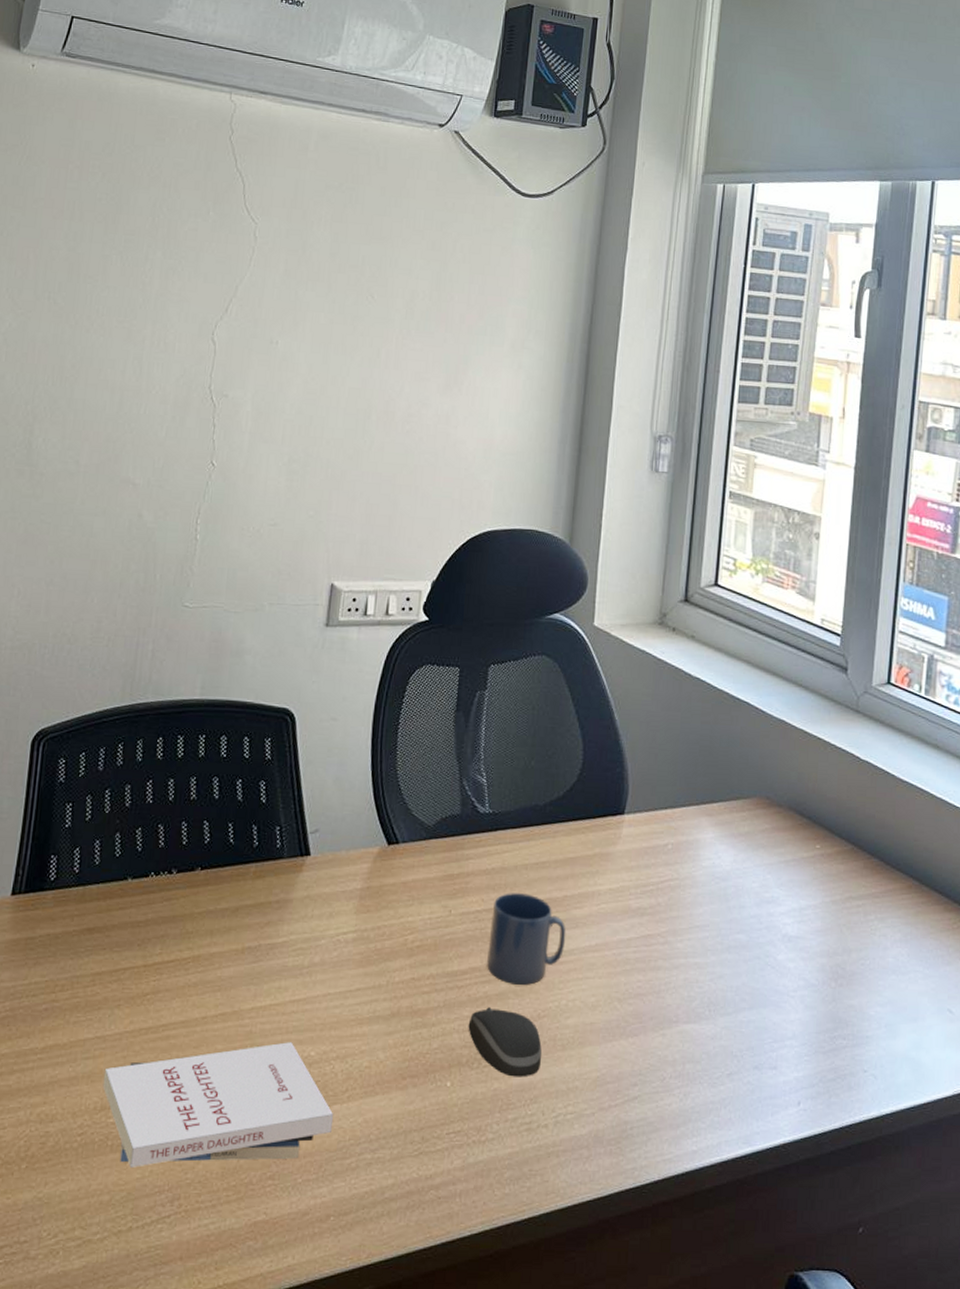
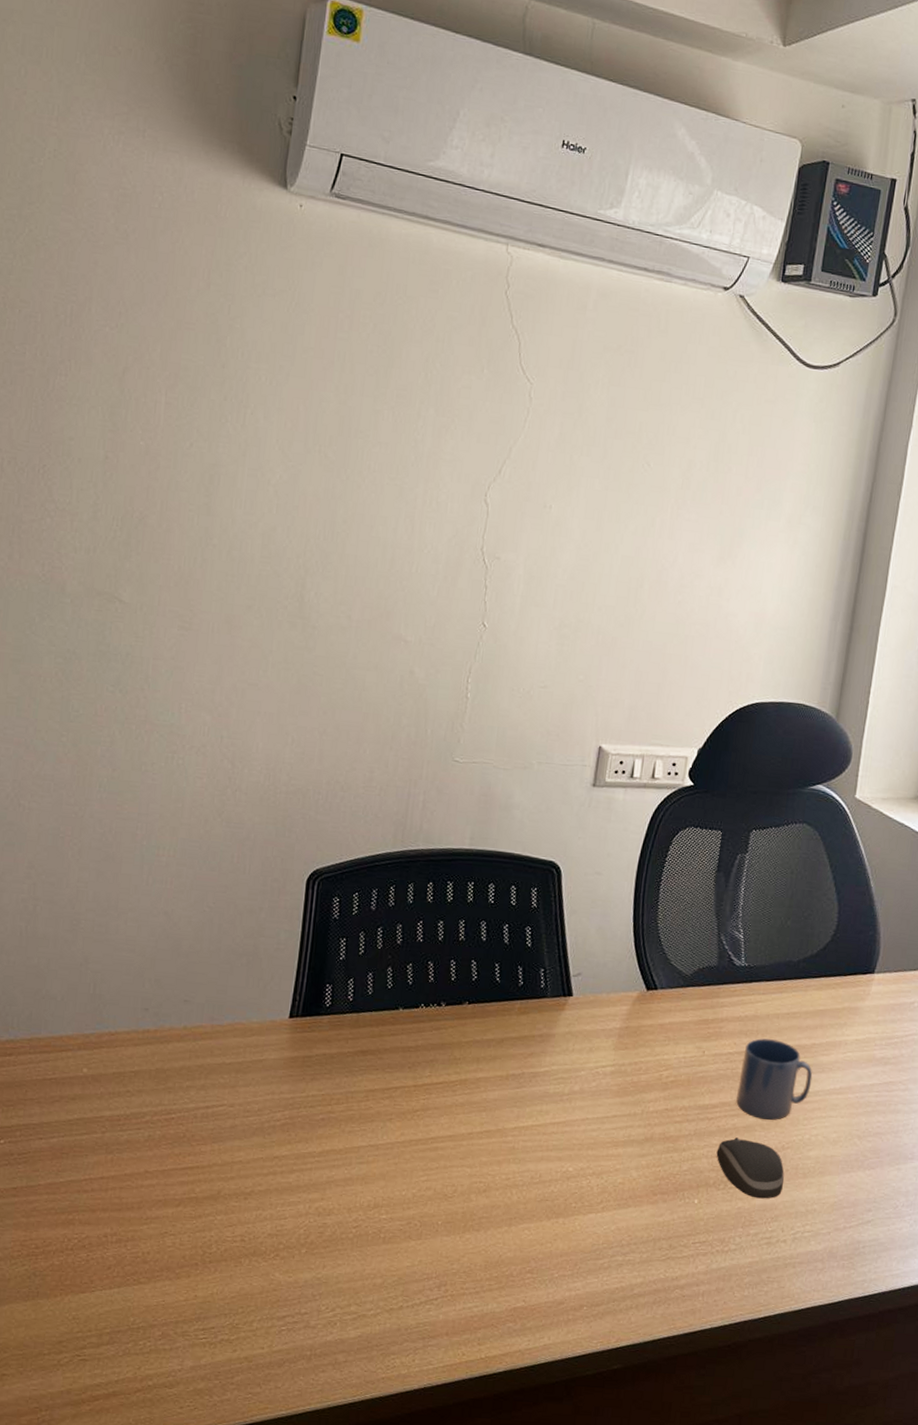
books: present [102,1042,334,1168] -> none [375,1158,589,1257]

